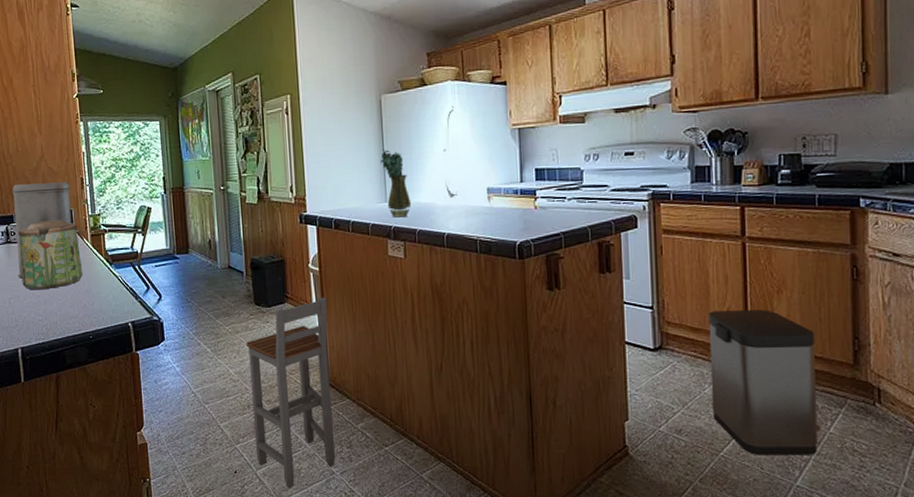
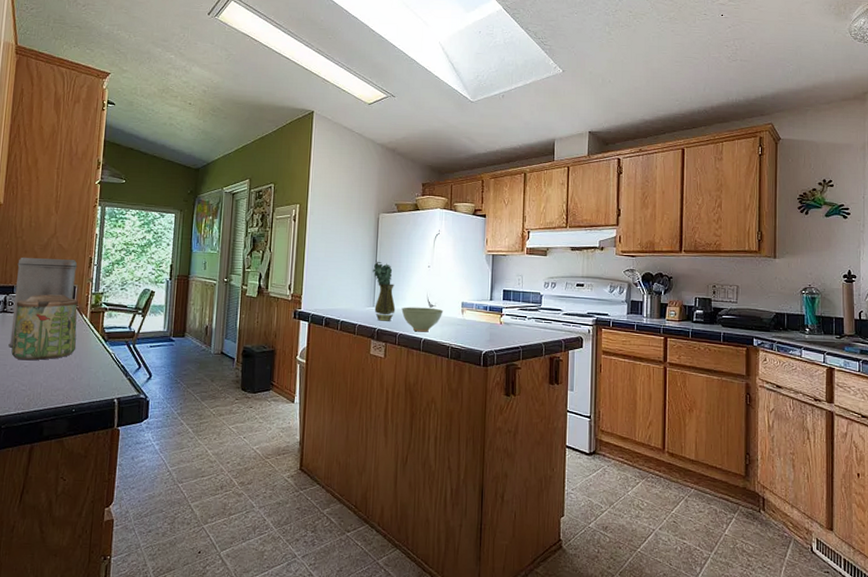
bar stool: present [246,297,335,489] -> none [222,387,310,571]
bowl: none [418,197,467,226] -> present [401,307,444,332]
pedal bin: present [708,310,822,455] -> none [633,423,719,554]

